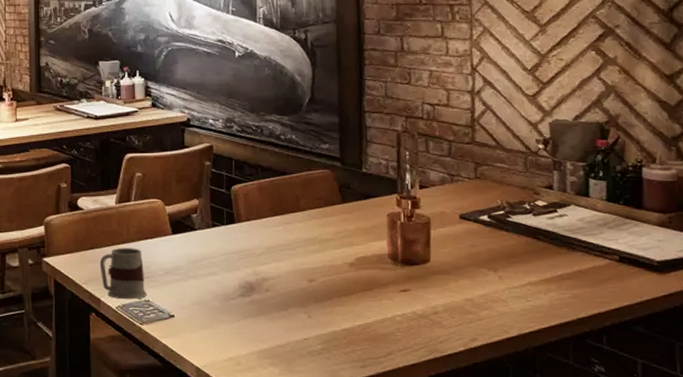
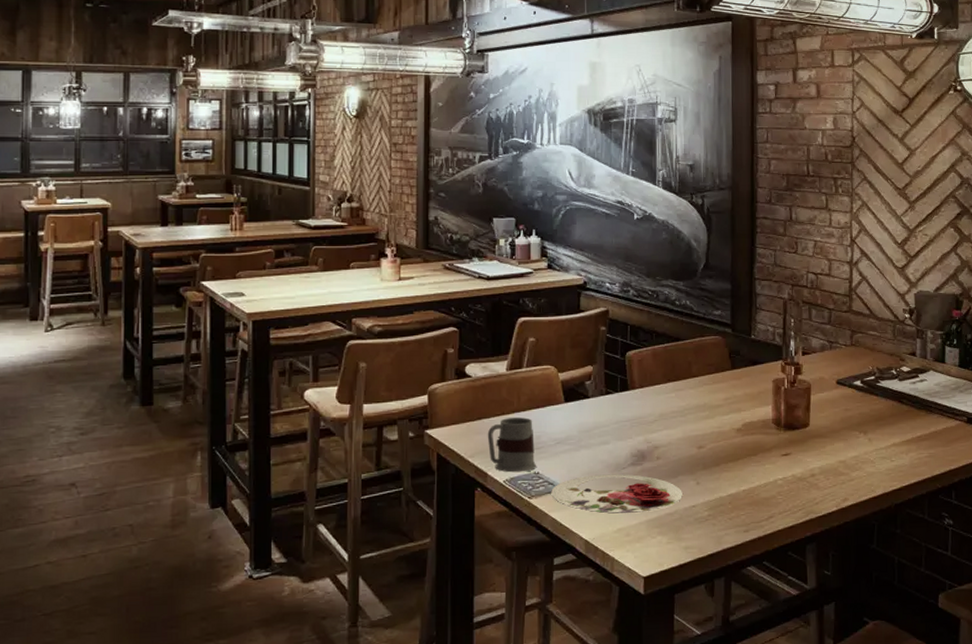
plate: none [161,304,294,344] -> present [551,474,682,515]

